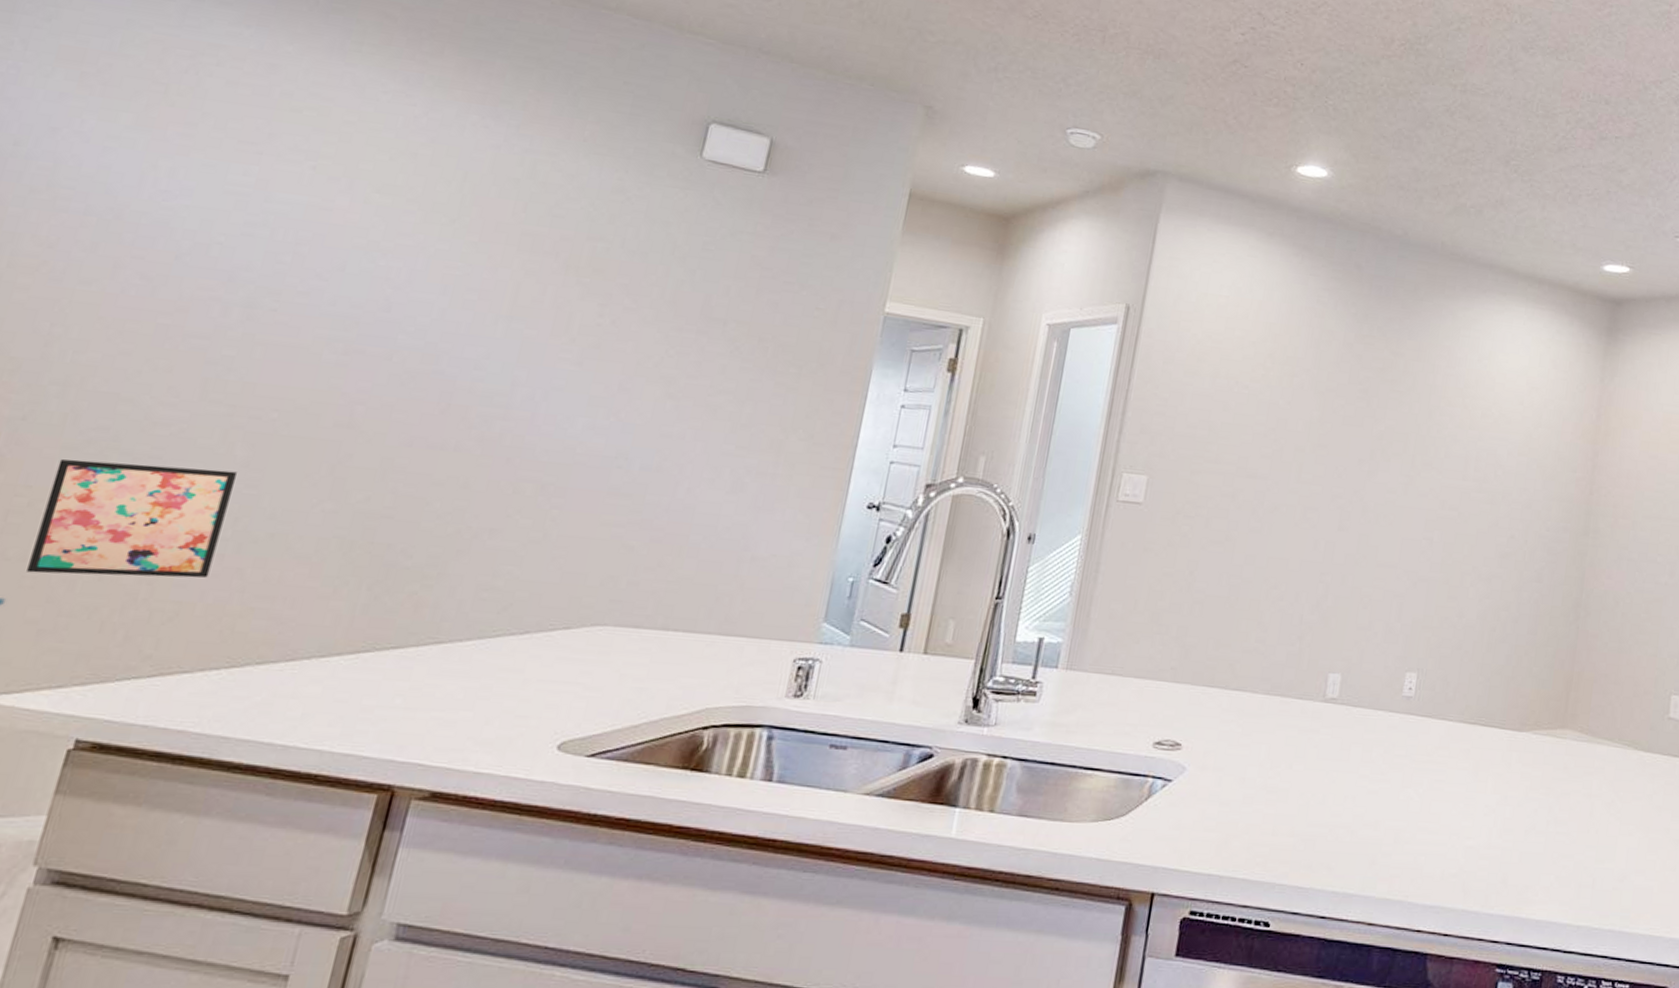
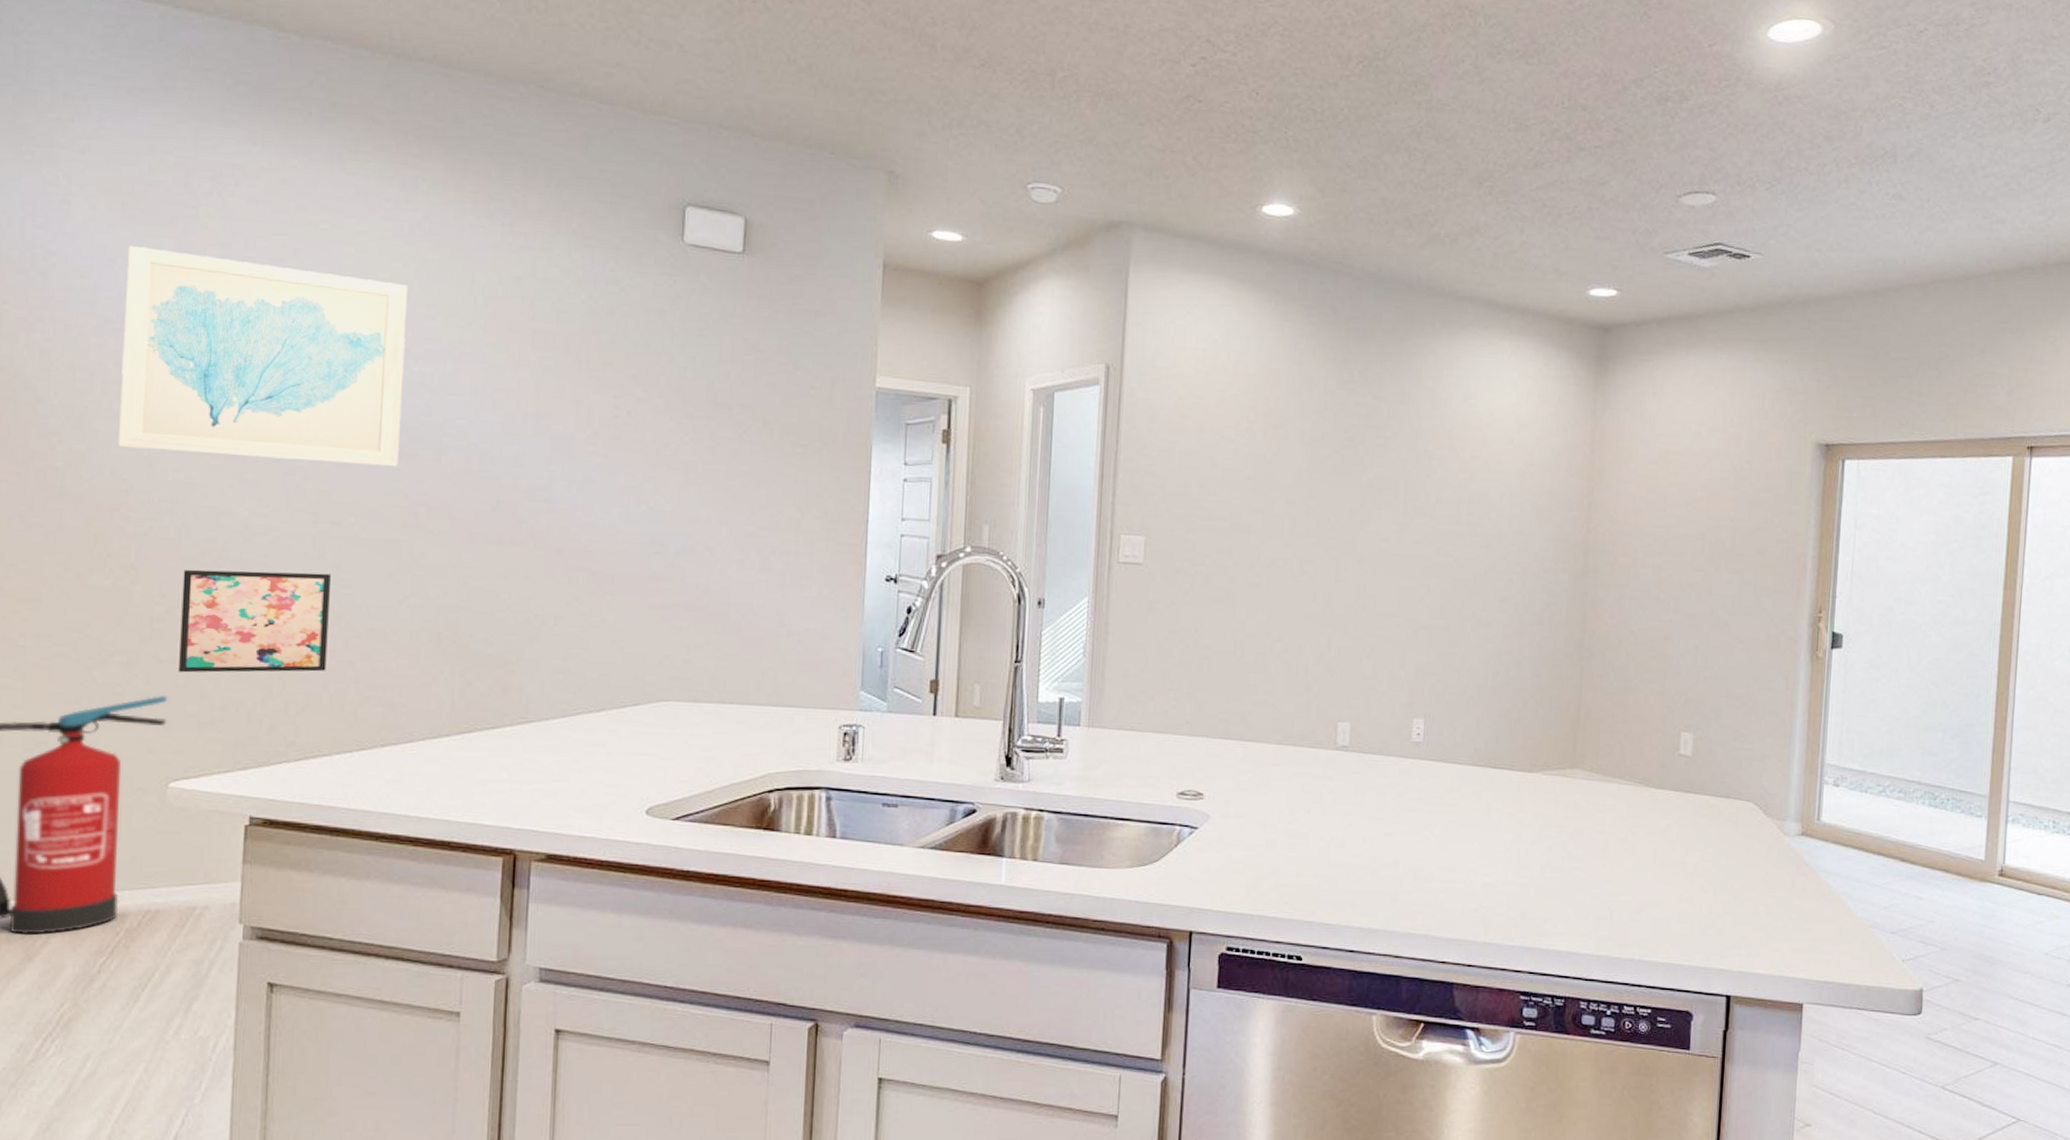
wall art: none [14,116,391,363] -> present [119,245,408,467]

